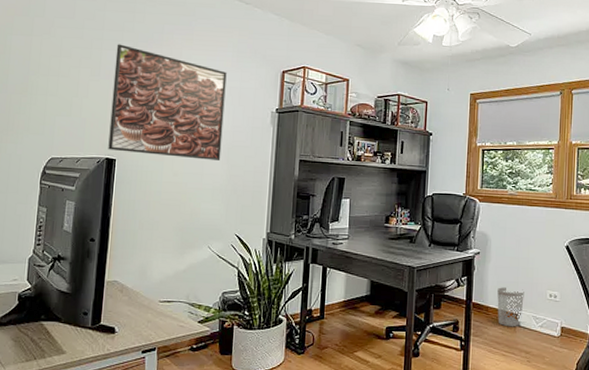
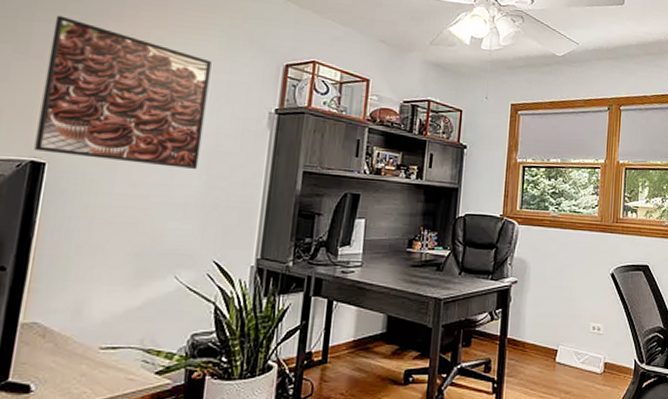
wastebasket: present [497,287,524,327] -> none [535,320,566,365]

